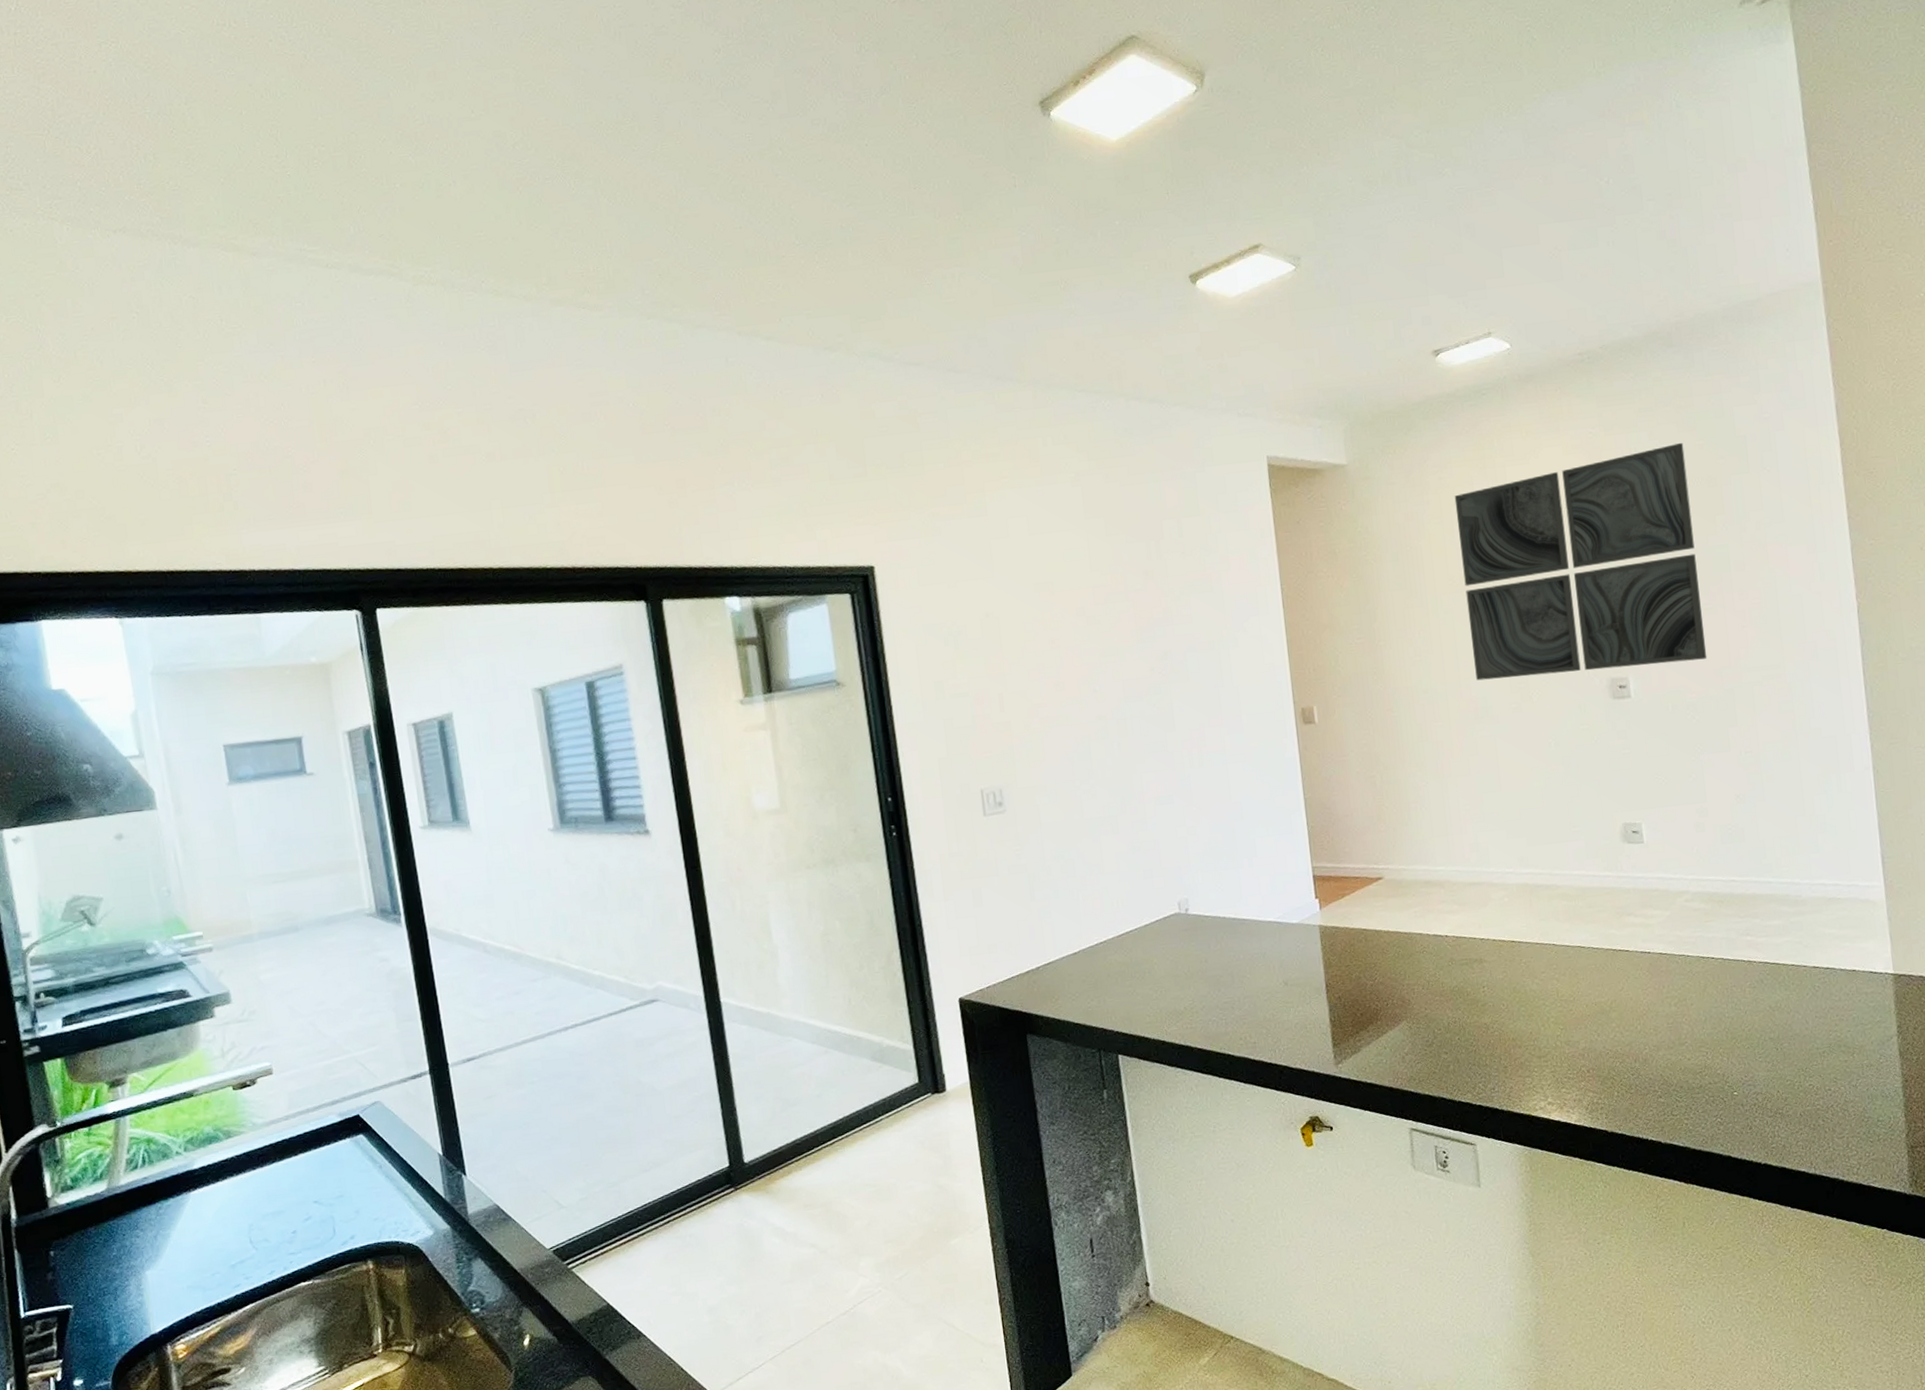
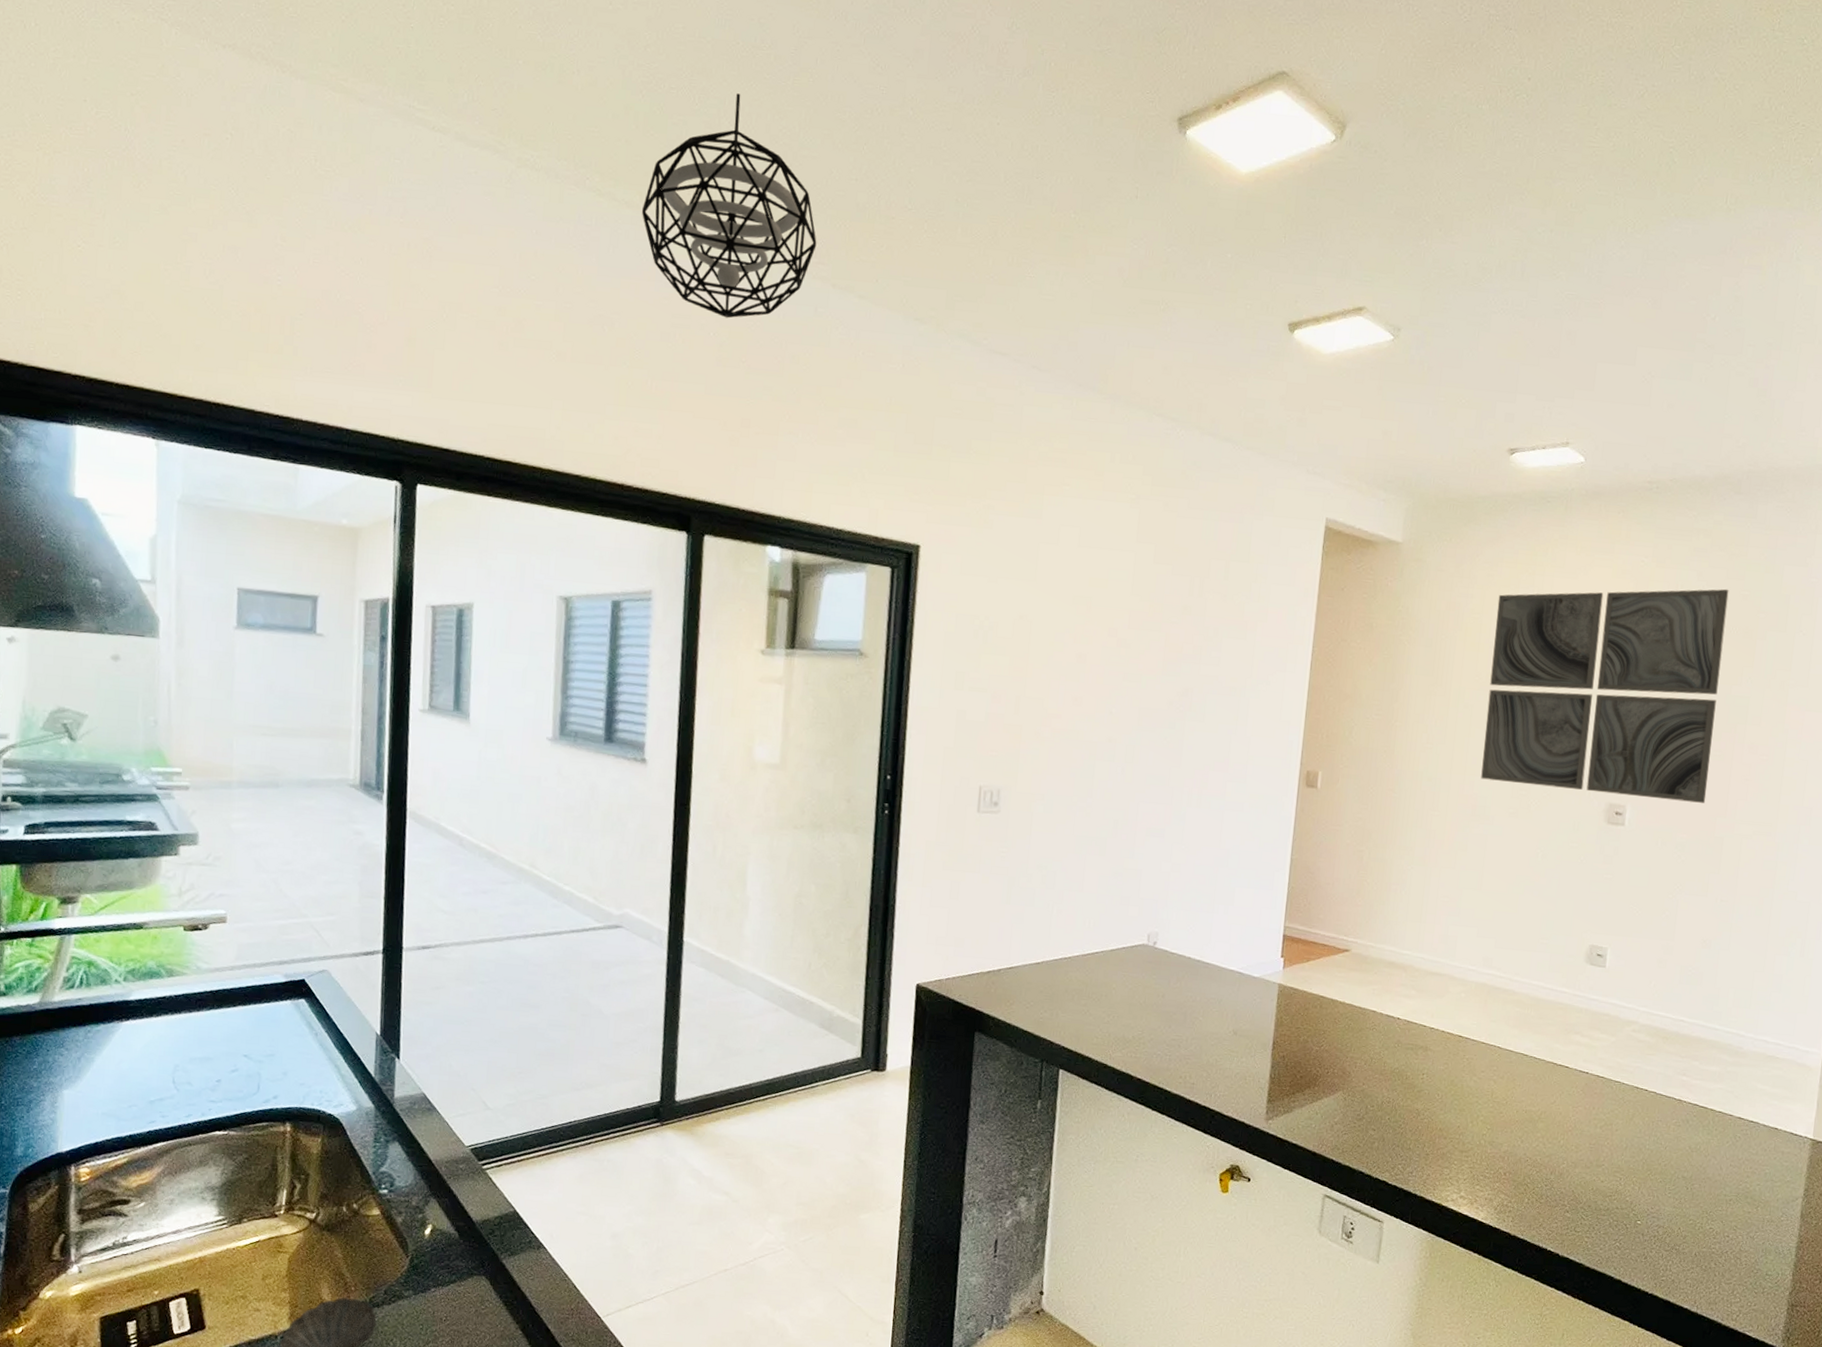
pendant light: none [540,170,715,387] -> present [641,93,817,319]

